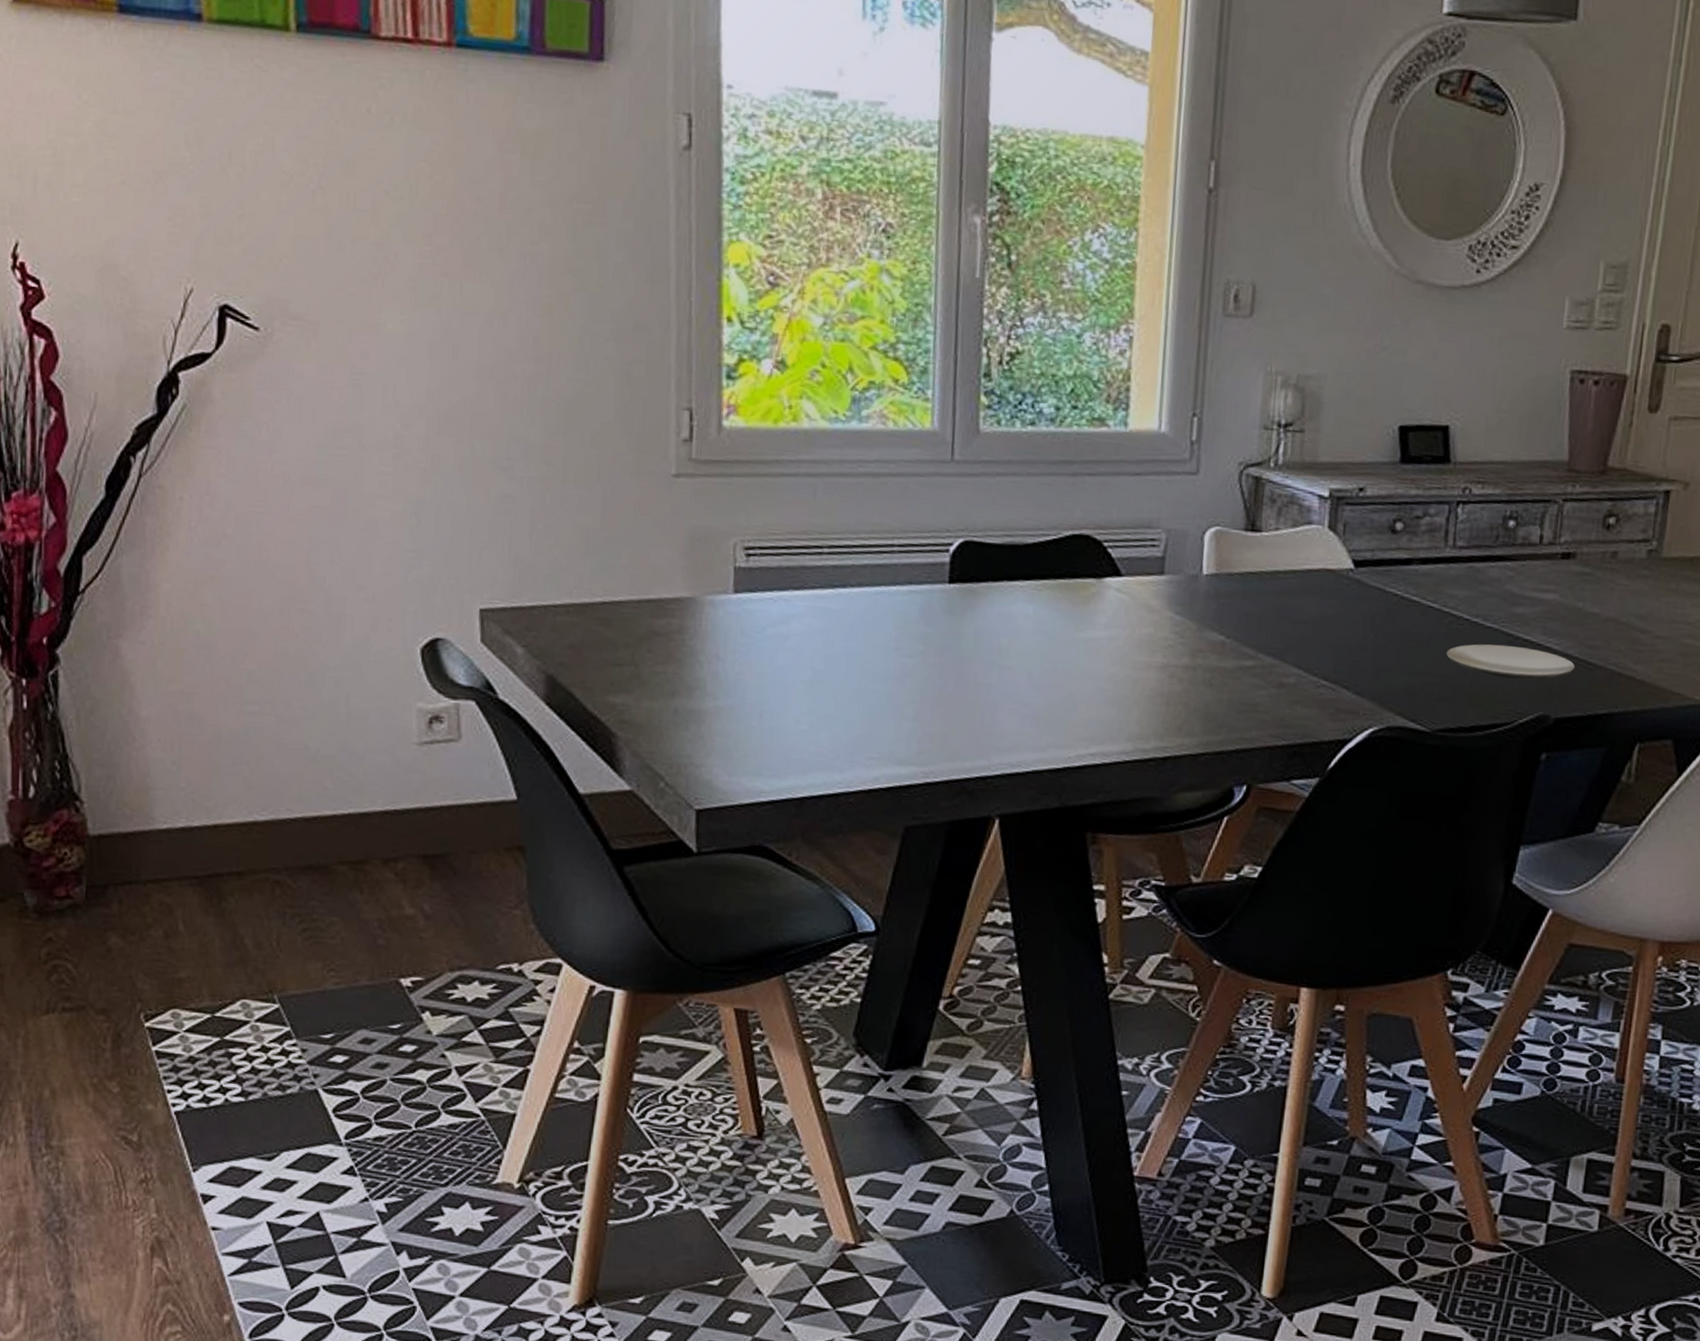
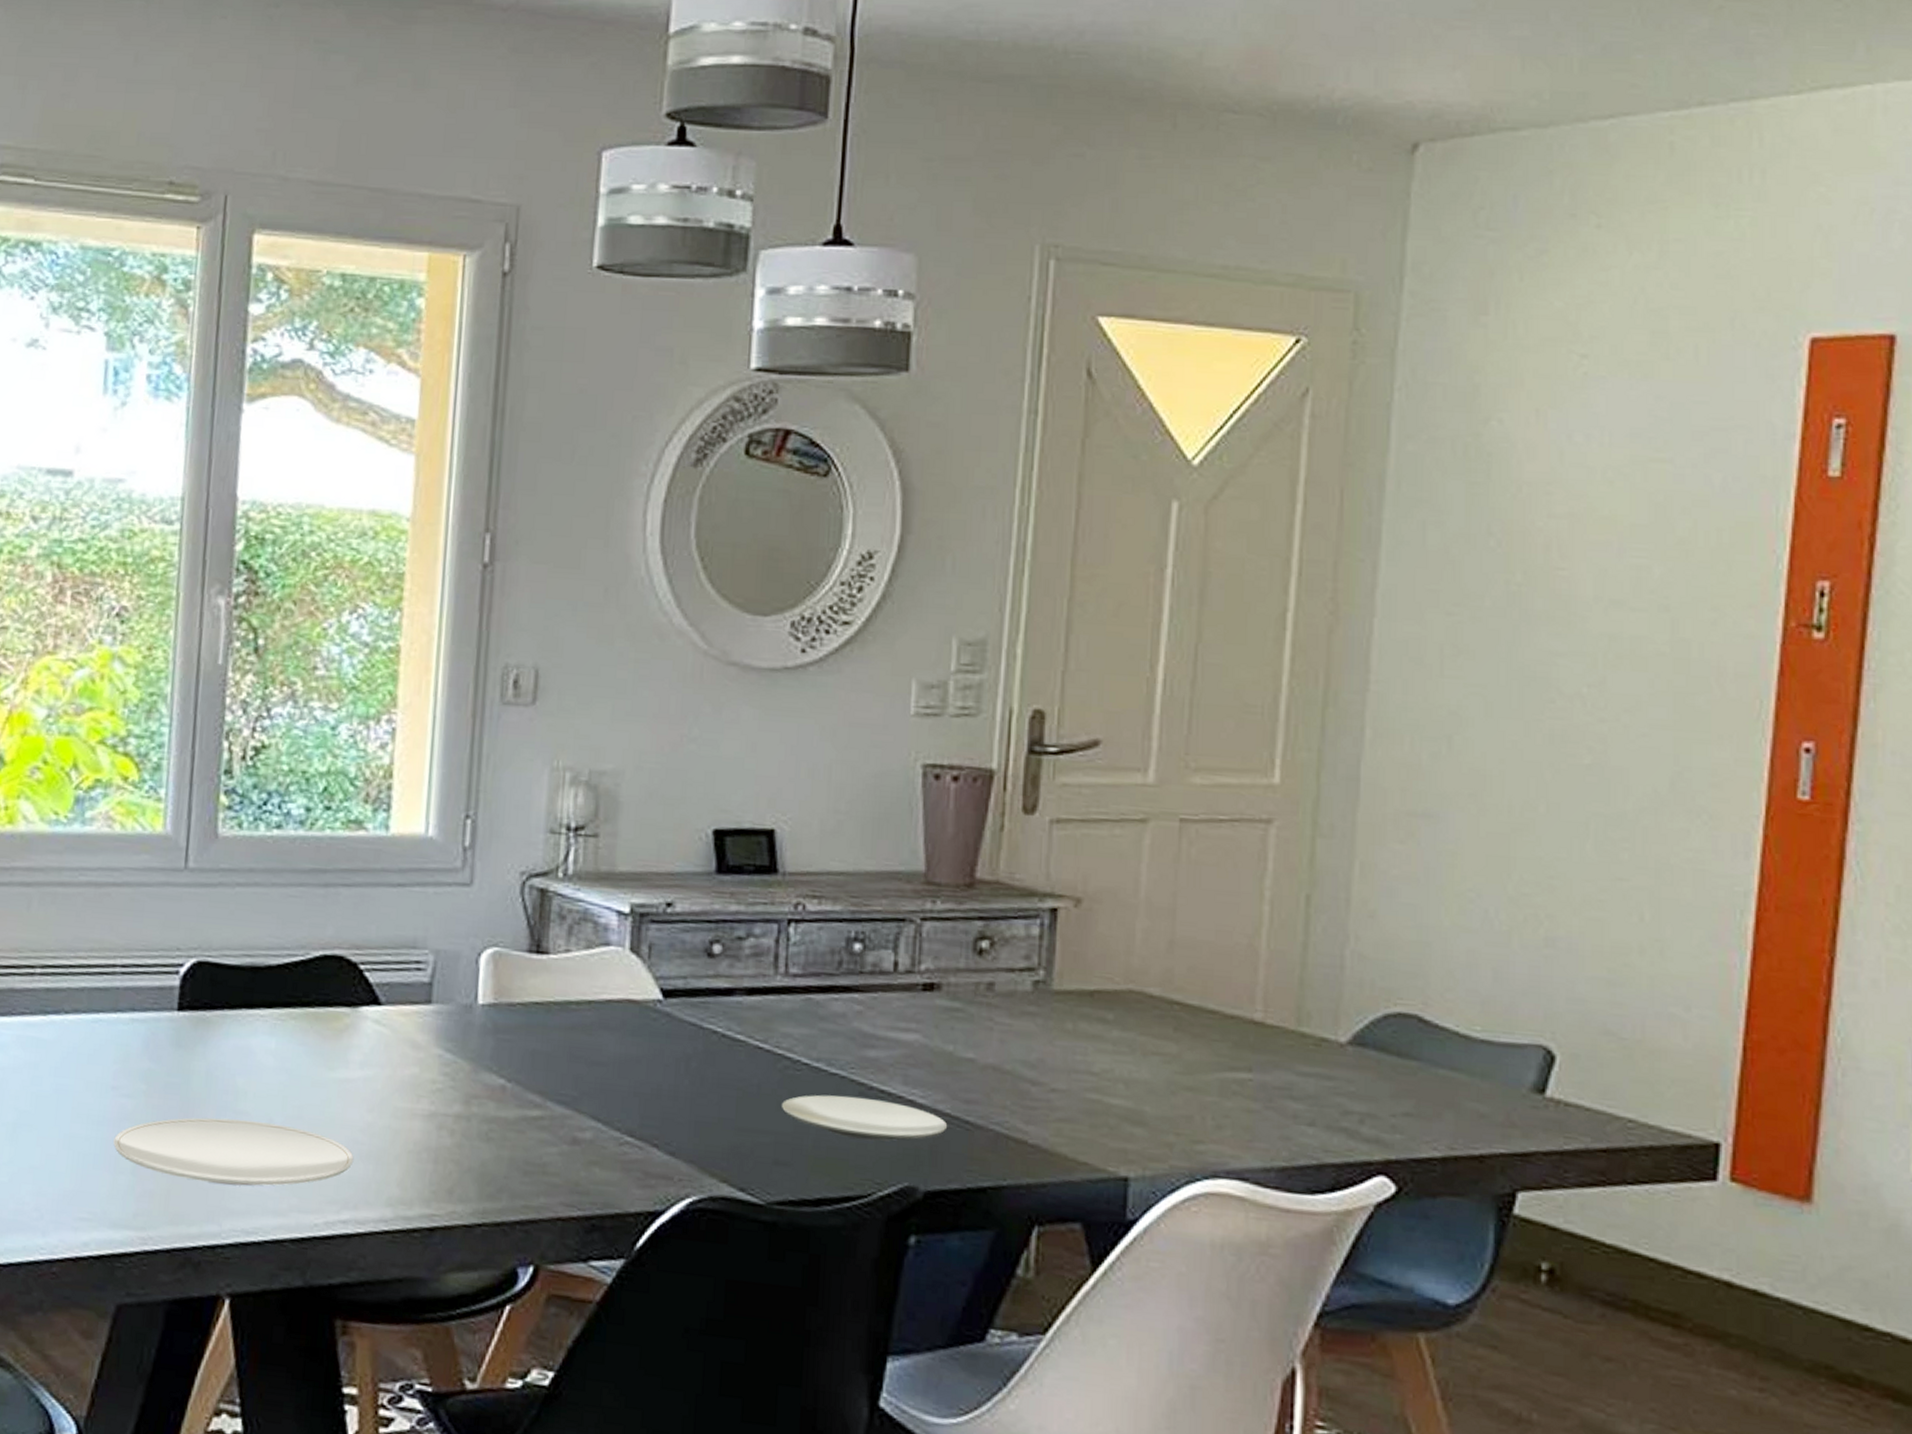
plate: none [897,672,1101,728] -> present [113,1117,354,1186]

